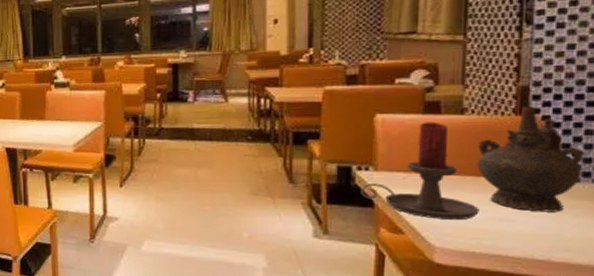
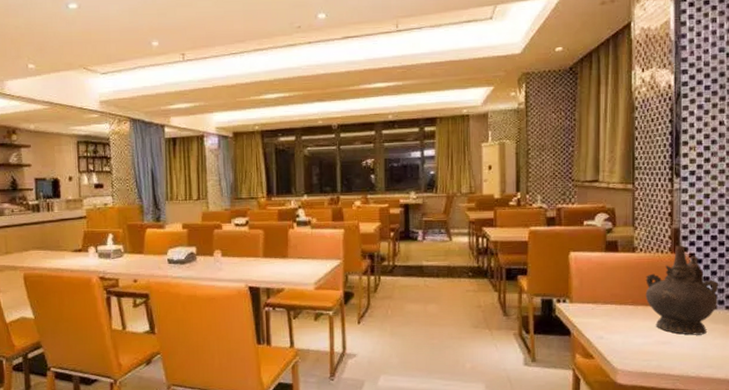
candle holder: present [361,122,479,221] -> none [560,259,648,345]

